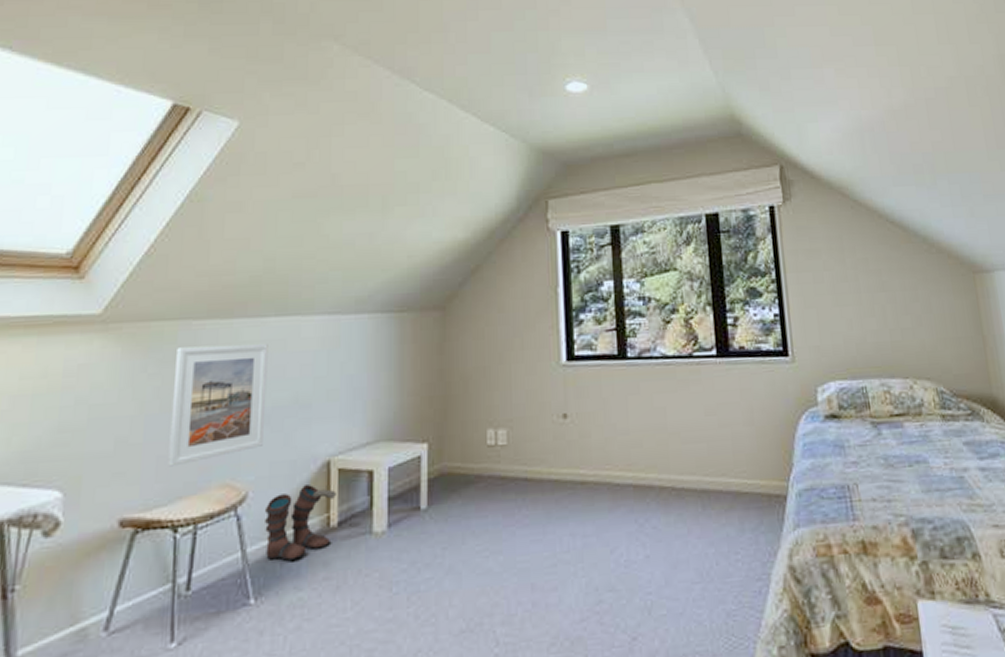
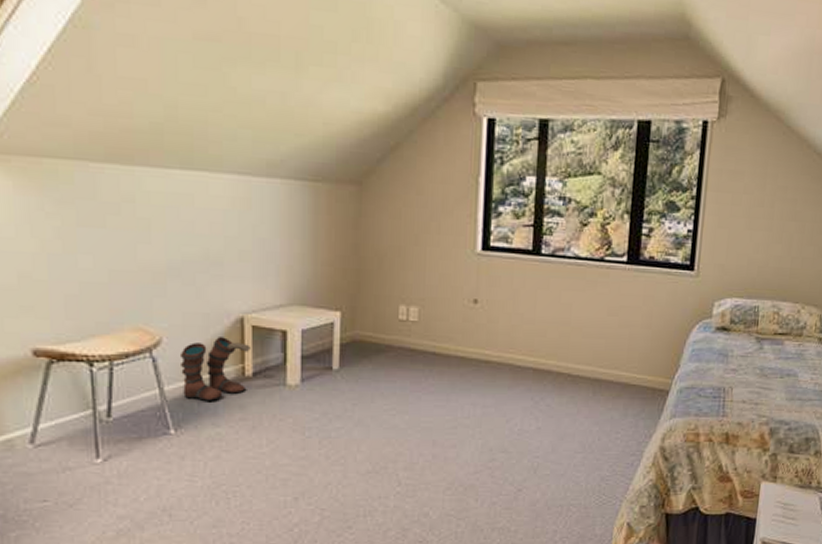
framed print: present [168,343,268,467] -> none [74,189,176,306]

